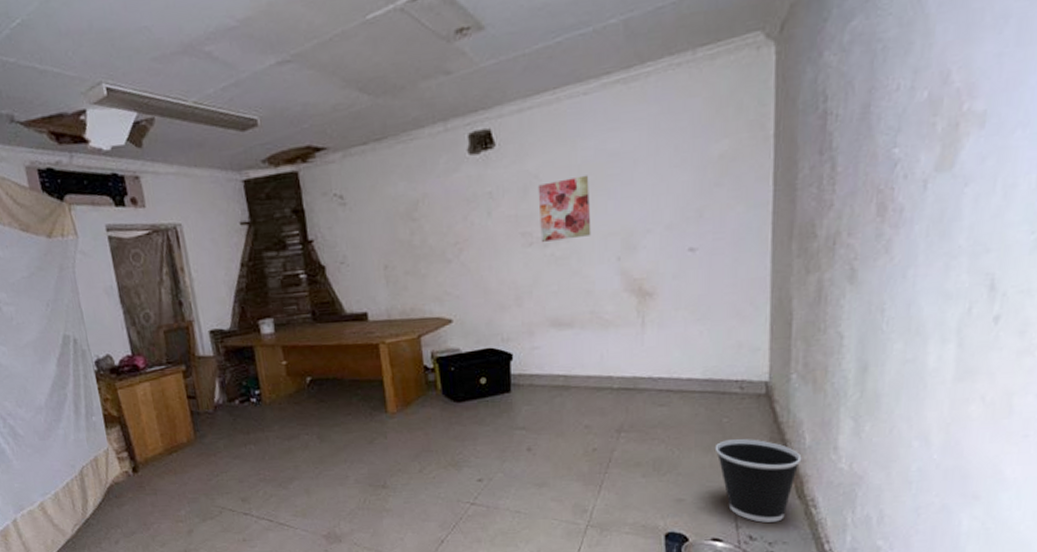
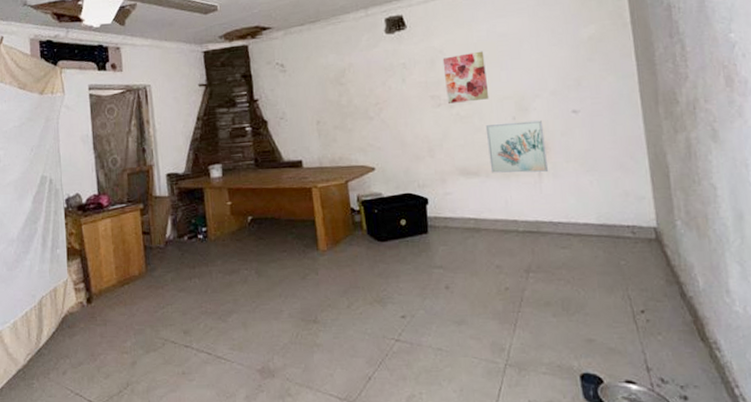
wall art: none [584,261,654,324] -> present [485,120,549,173]
wastebasket: present [714,439,802,523] -> none [616,281,699,365]

